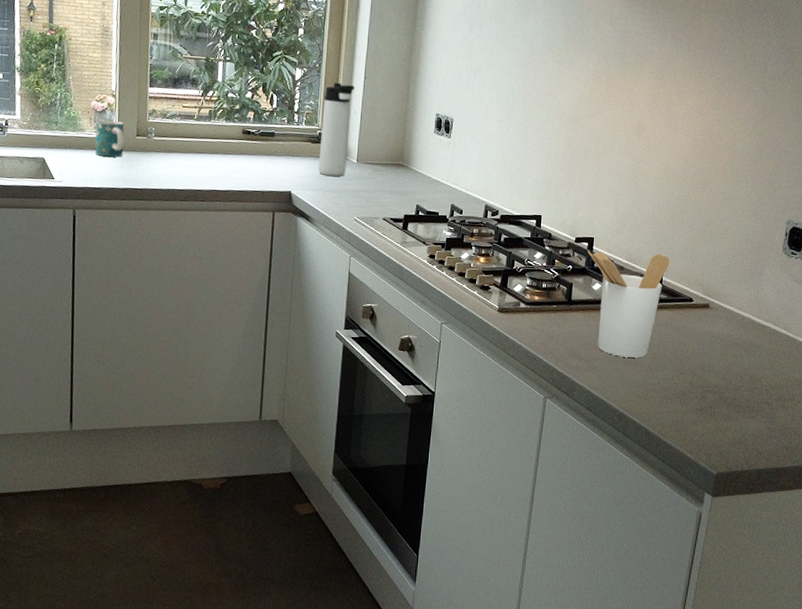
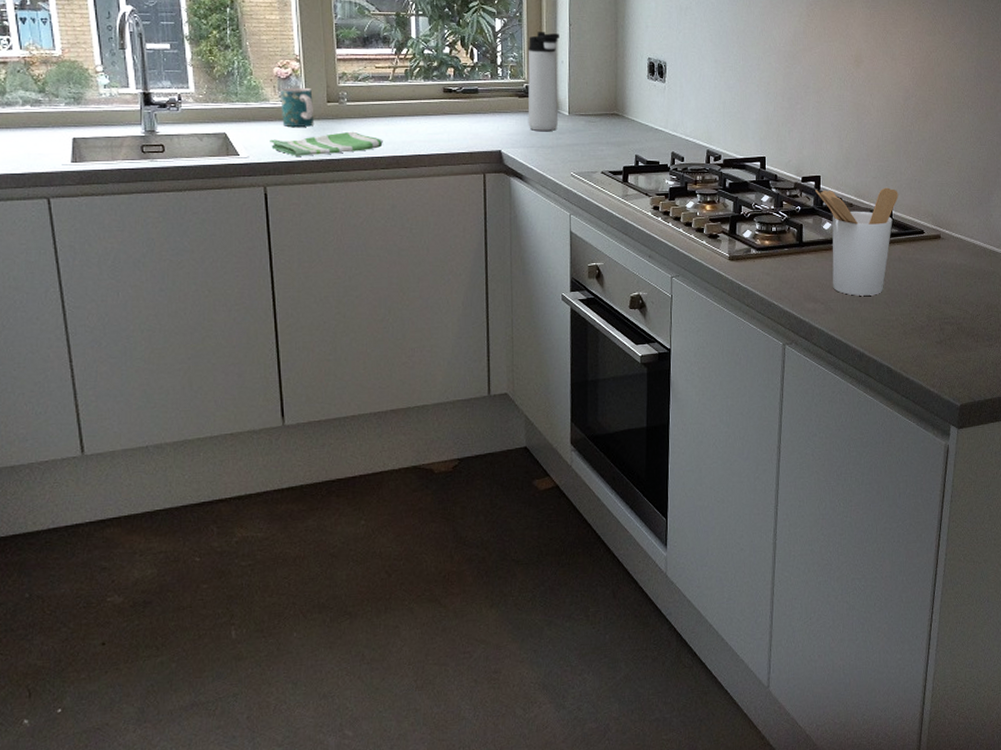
dish towel: none [82,164,184,184] -> present [270,131,383,156]

